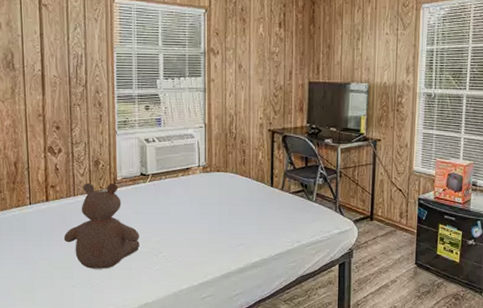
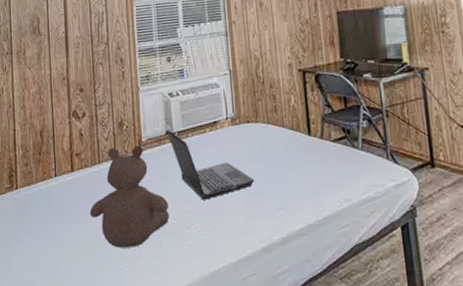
laptop computer: none [142,171,220,234] -> present [167,129,255,200]

